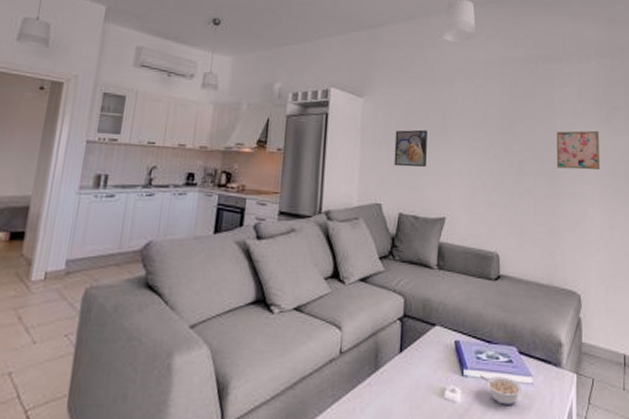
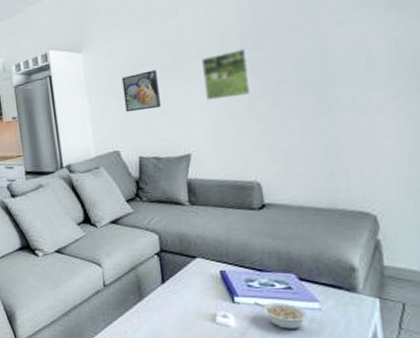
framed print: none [466,128,503,170] -> present [202,49,252,101]
wall art: present [556,130,601,170] -> none [321,21,394,78]

